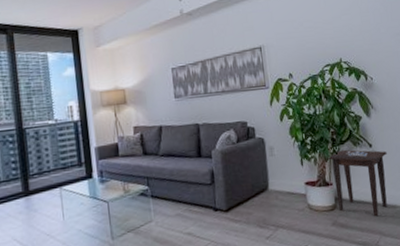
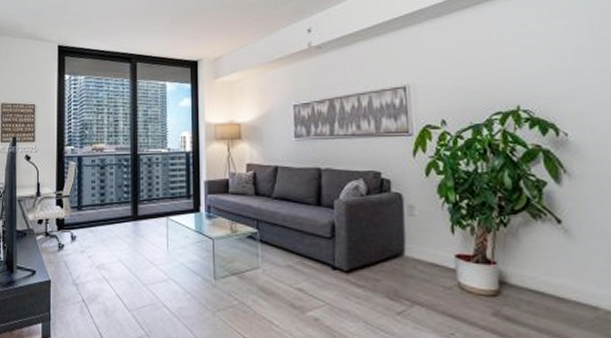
side table: present [327,149,388,217] -> none [490,221,588,317]

